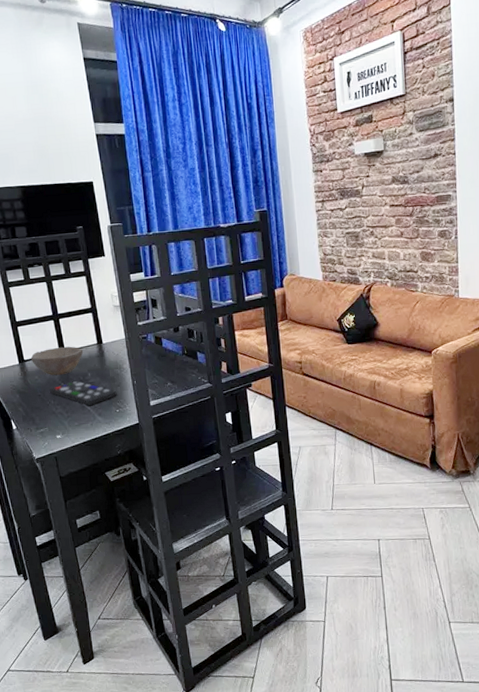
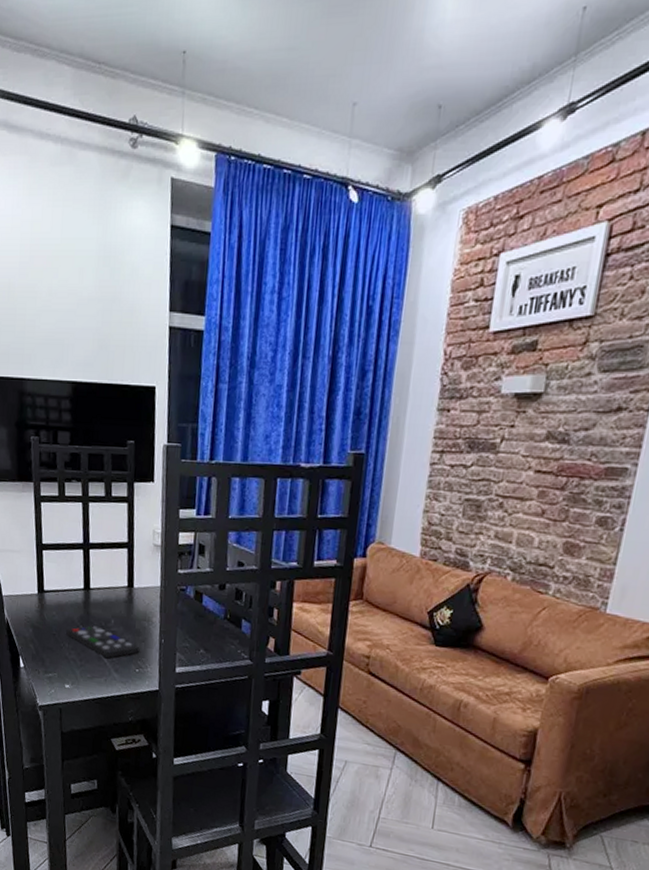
bowl: present [30,346,83,376] -> none [51,582,111,616]

